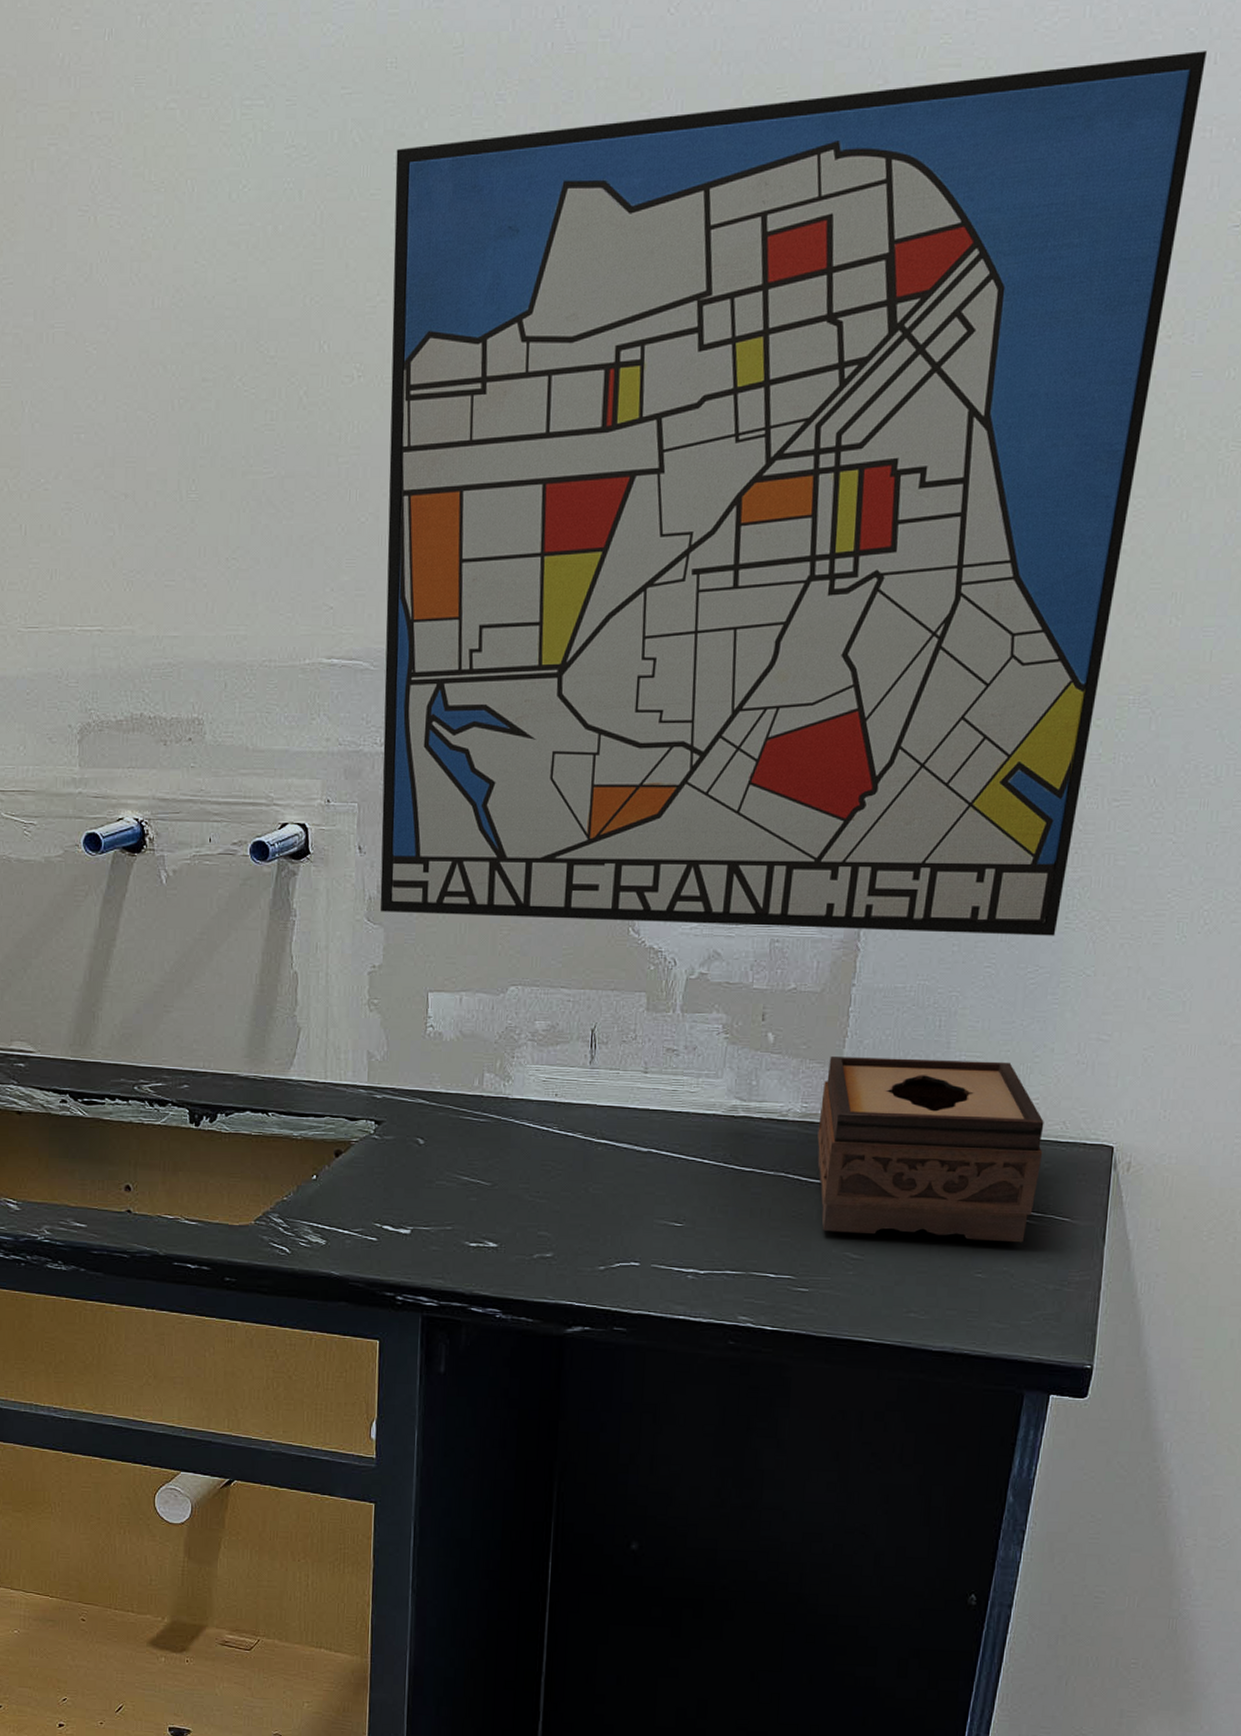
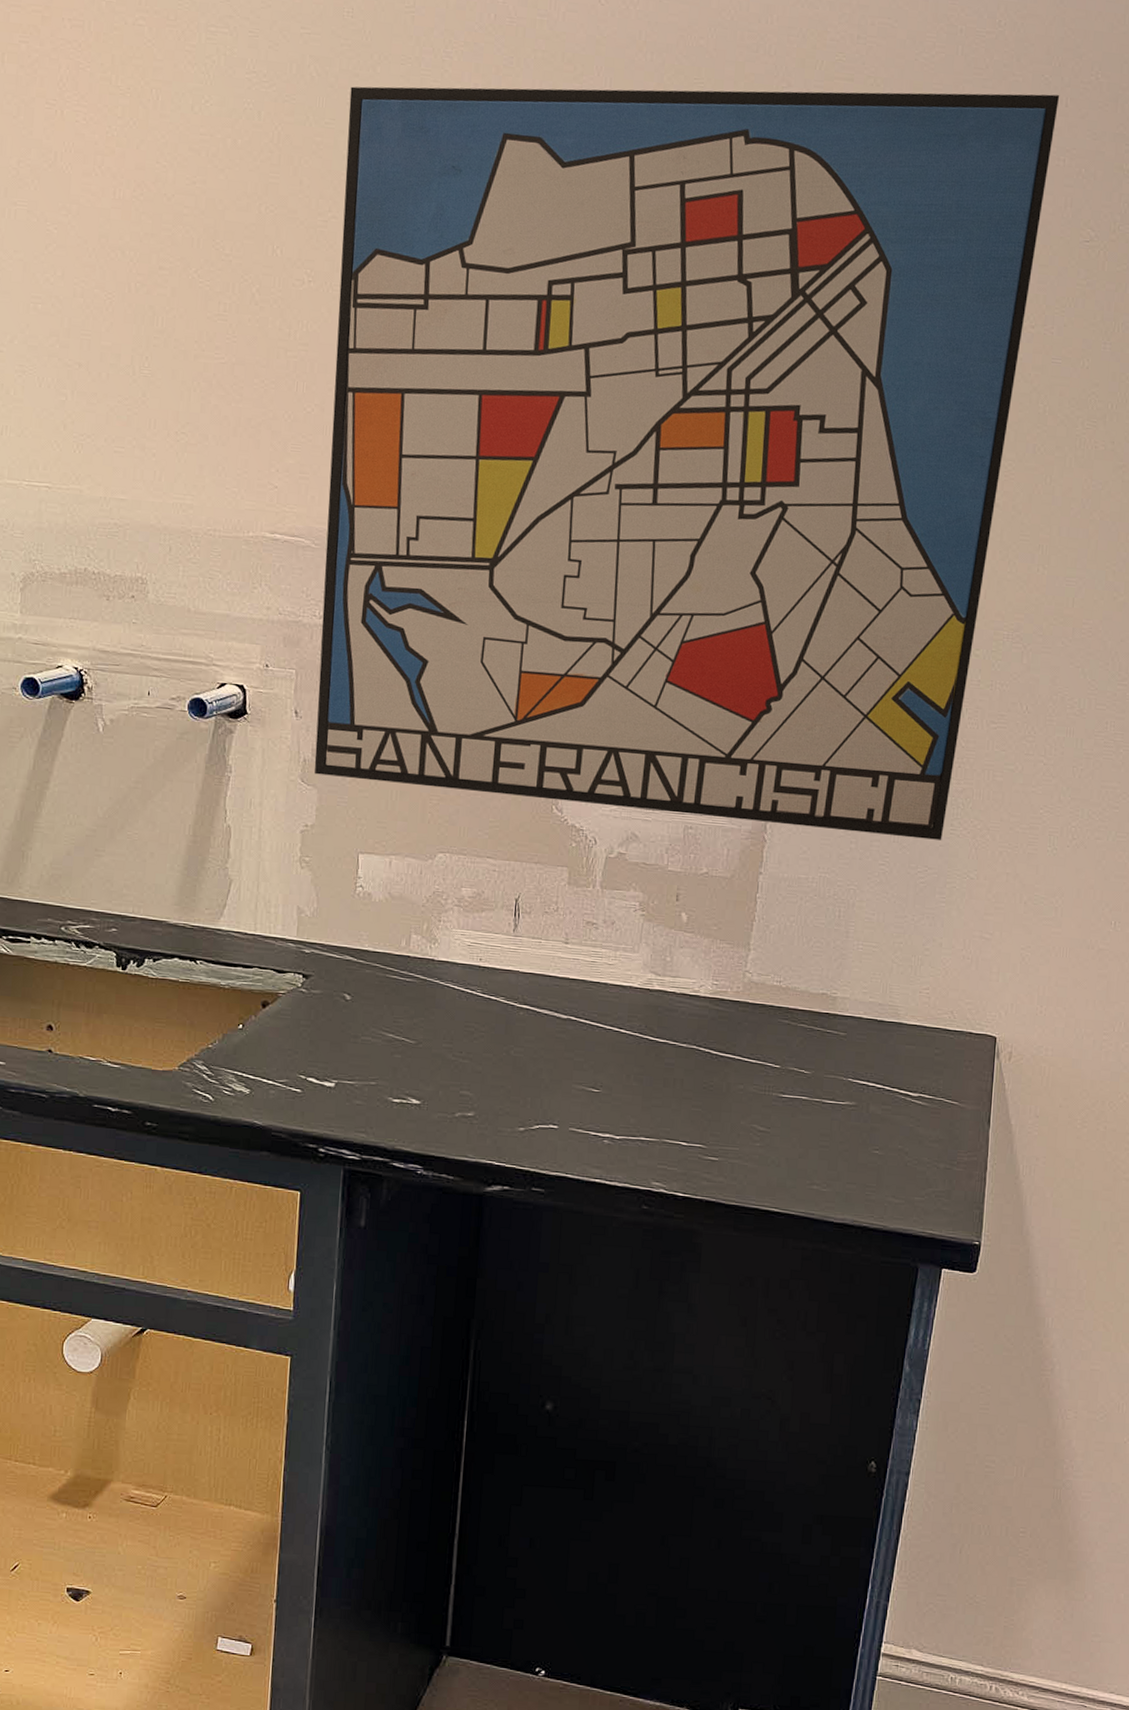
tissue box: present [817,1057,1044,1243] -> none [727,938,934,1123]

